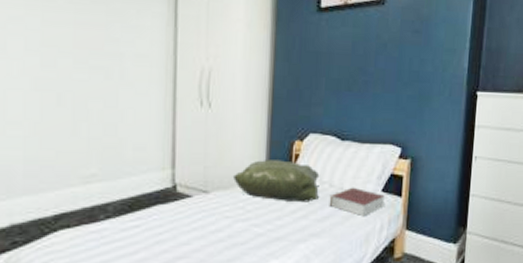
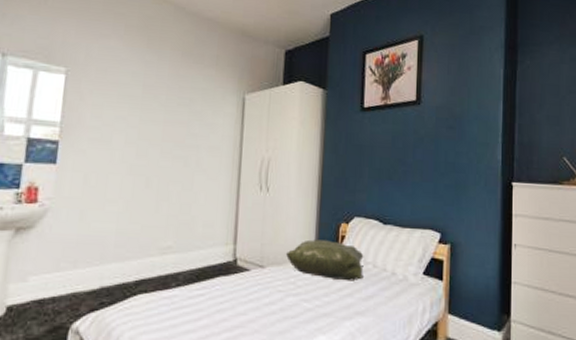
book: present [329,187,385,217] -> none [373,268,426,298]

